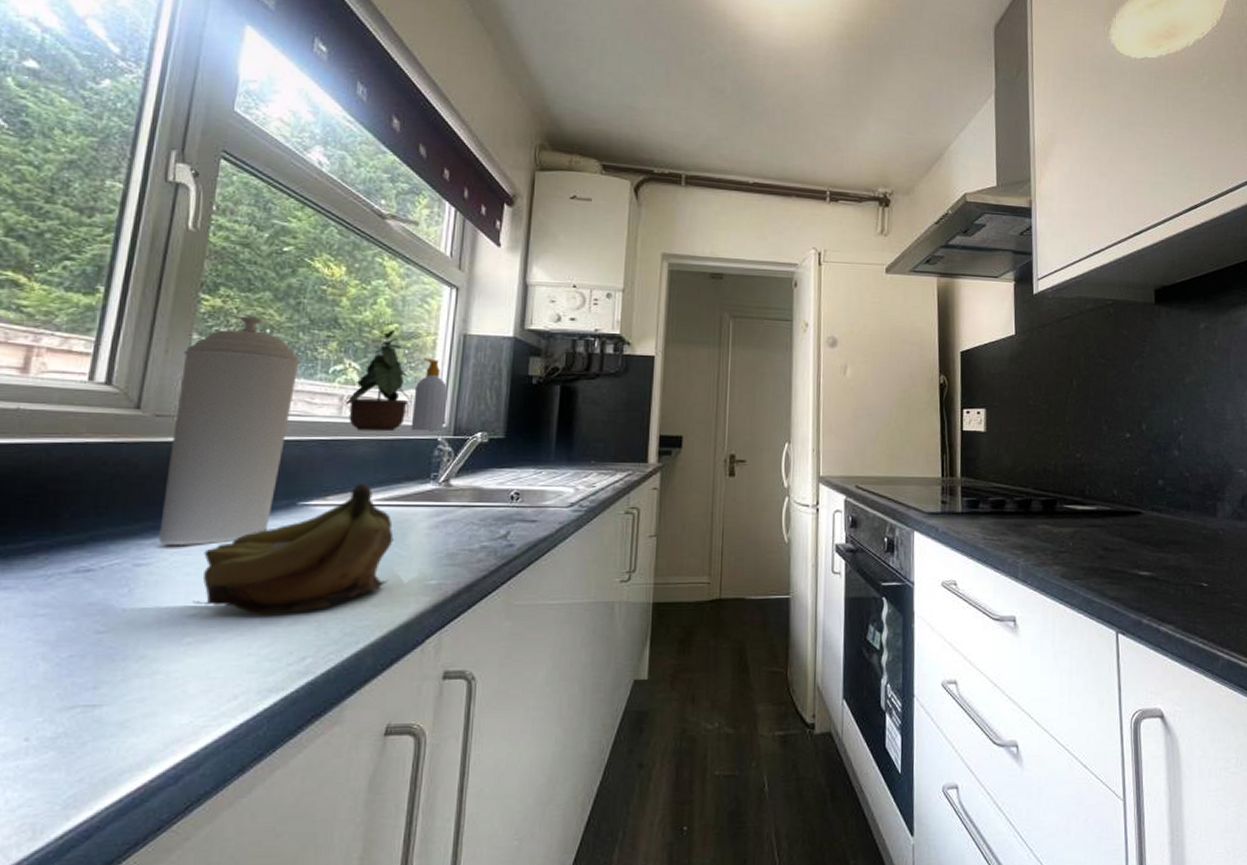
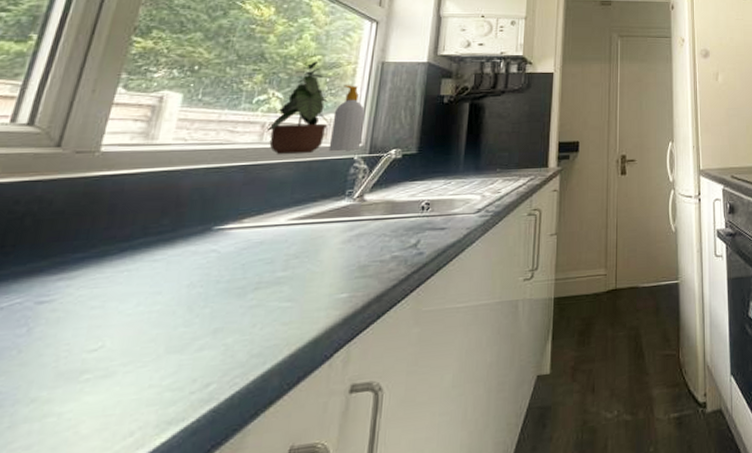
canister: present [159,316,301,545] -> none [66,55,226,280]
fruit: present [192,484,394,616] -> none [94,204,307,344]

